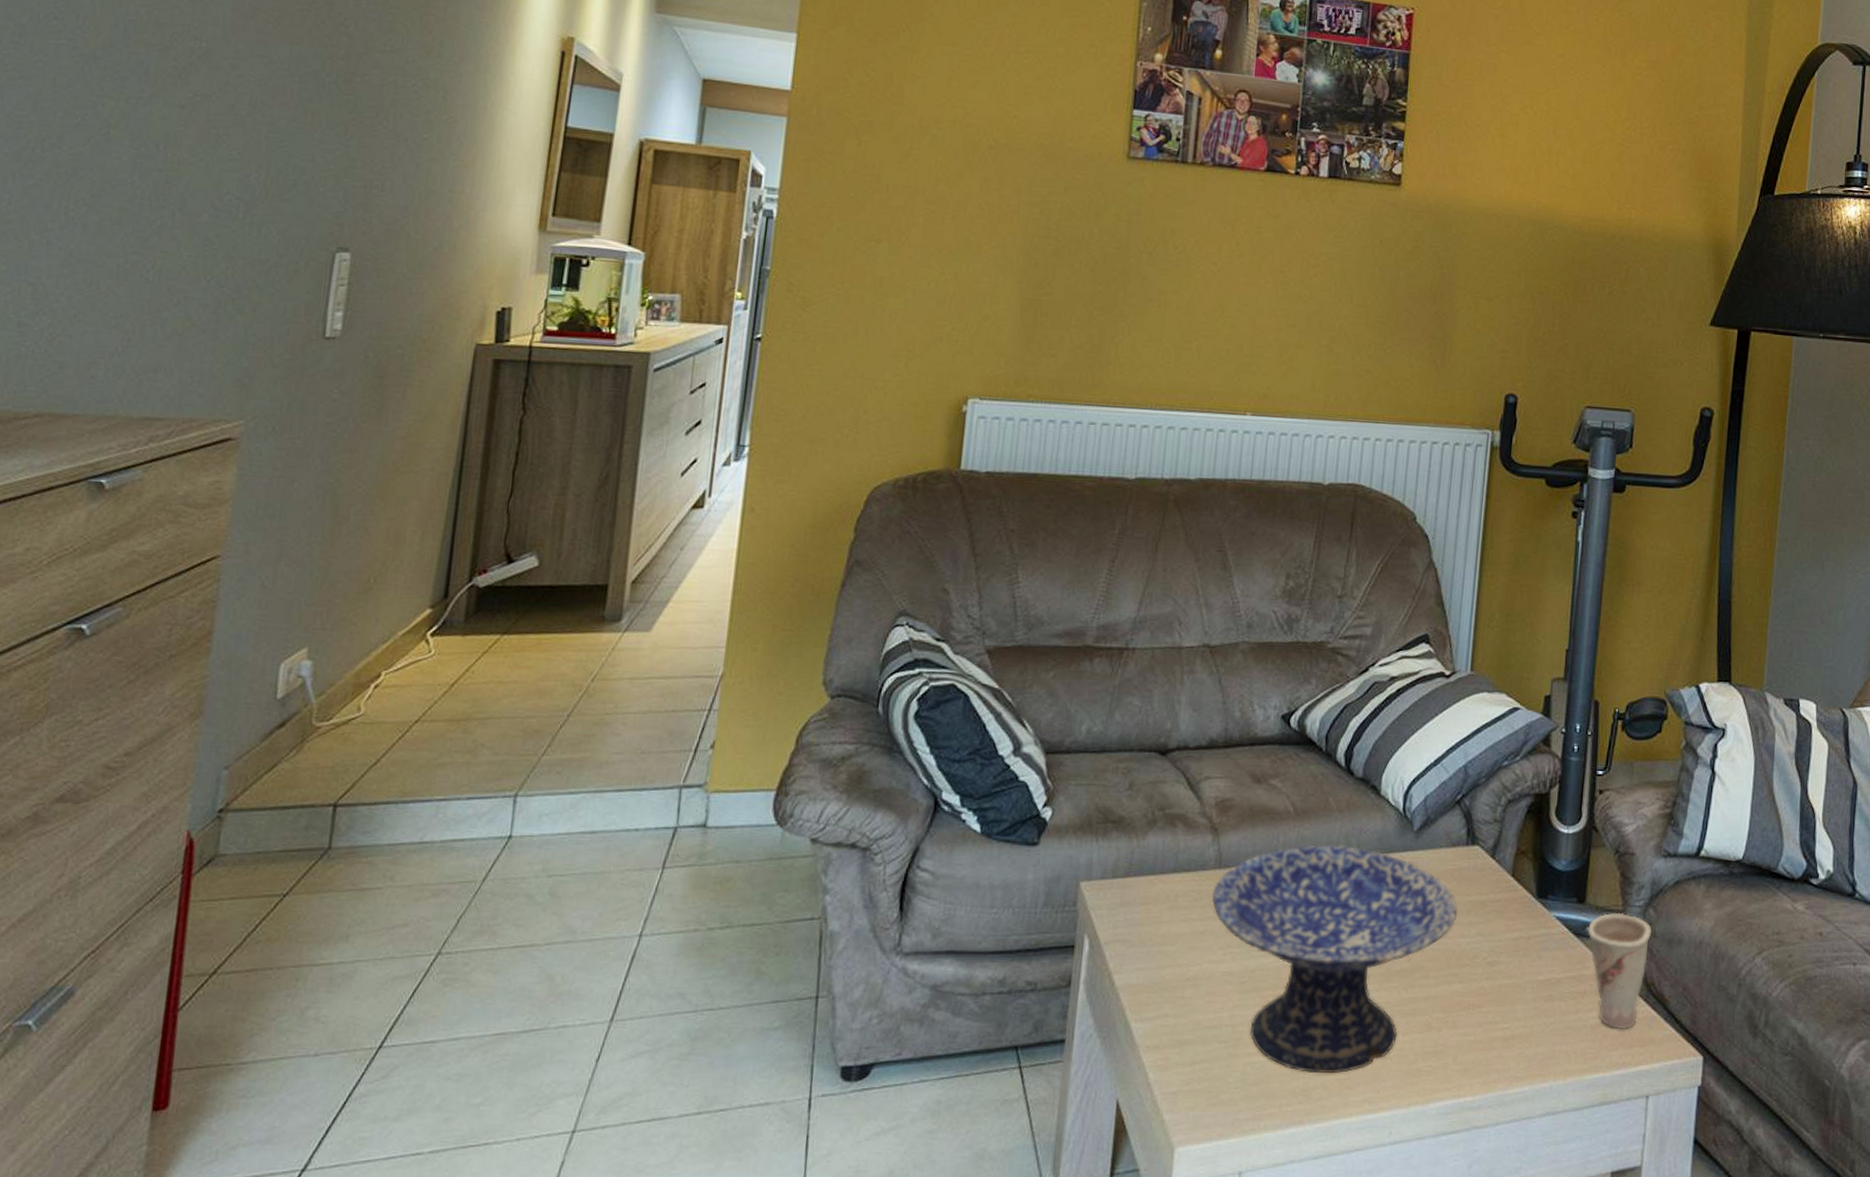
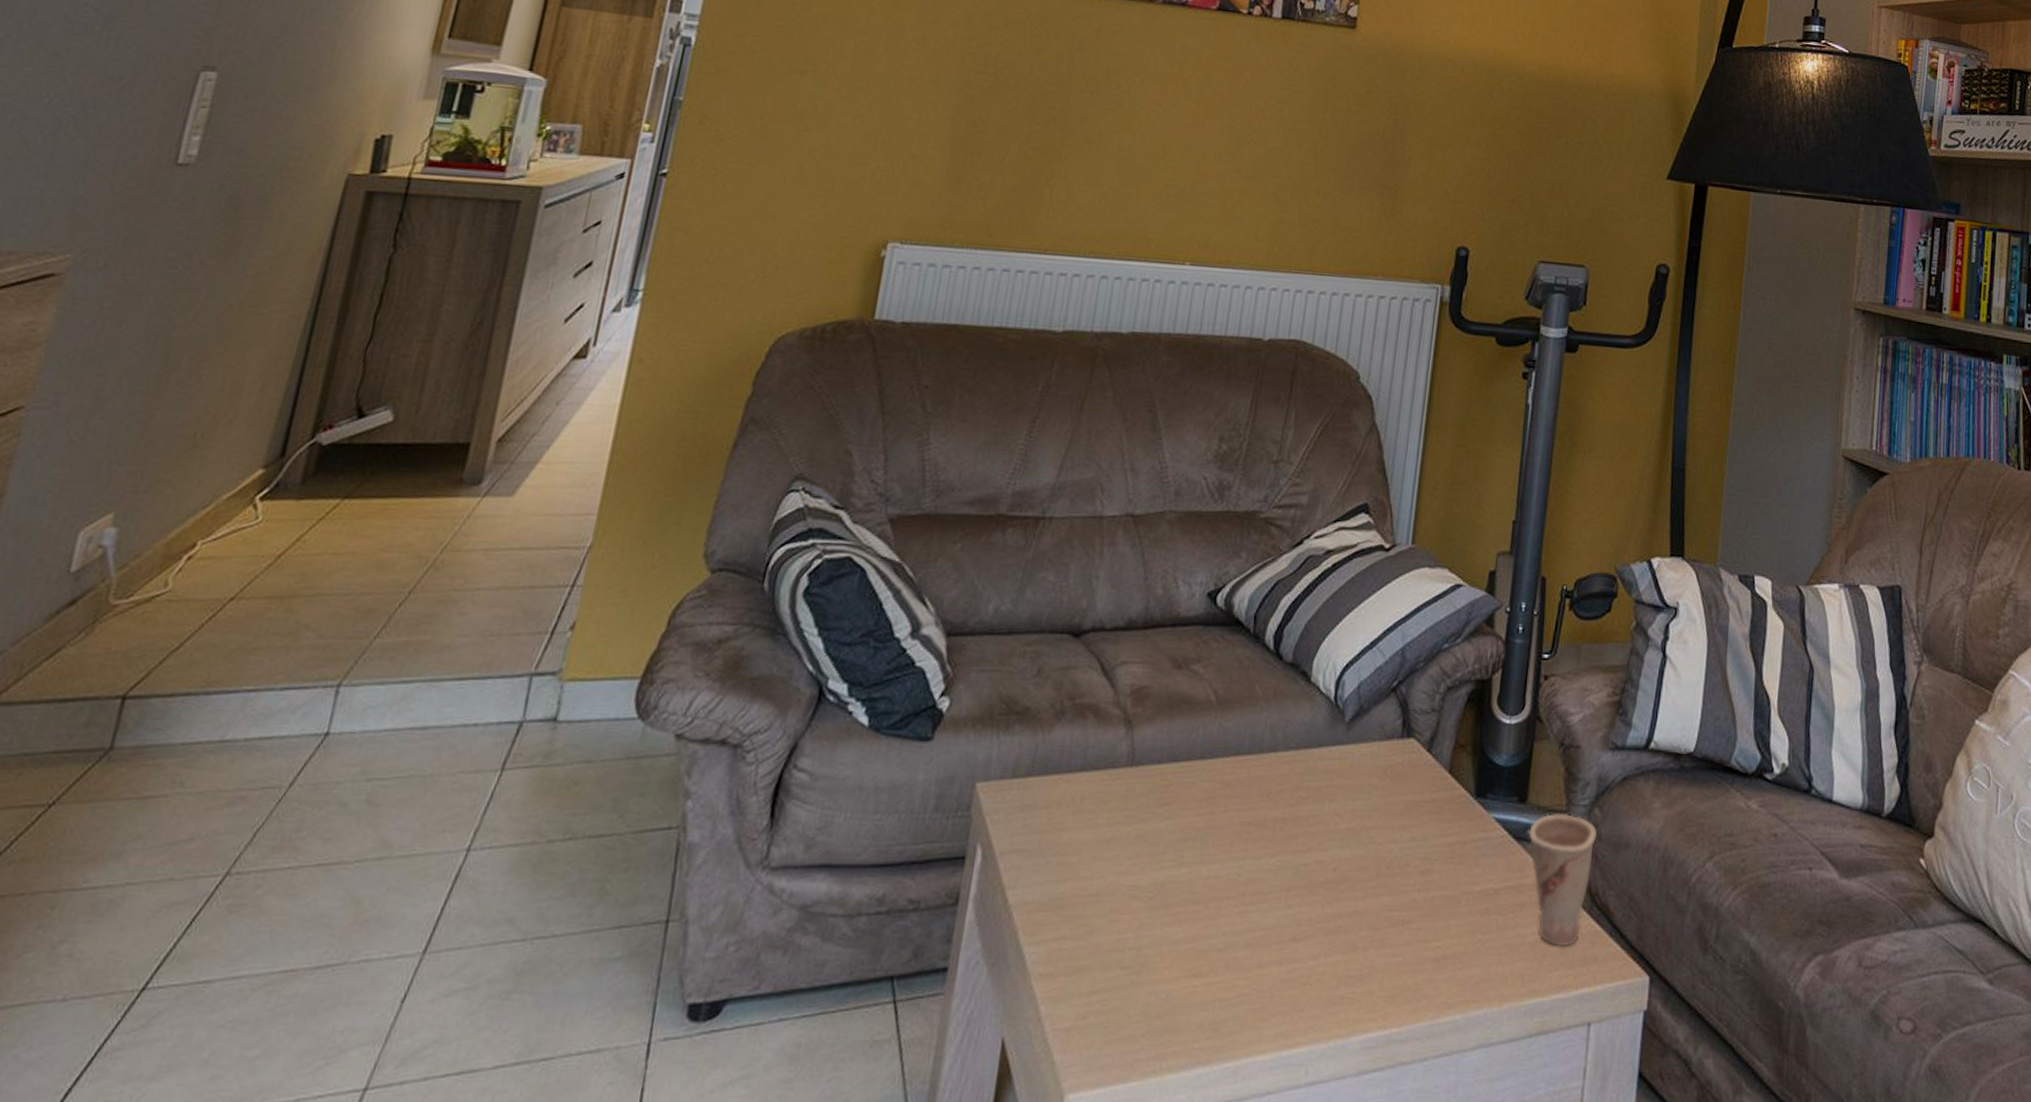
decorative bowl: present [1211,844,1458,1074] -> none [1121,737,1390,1004]

